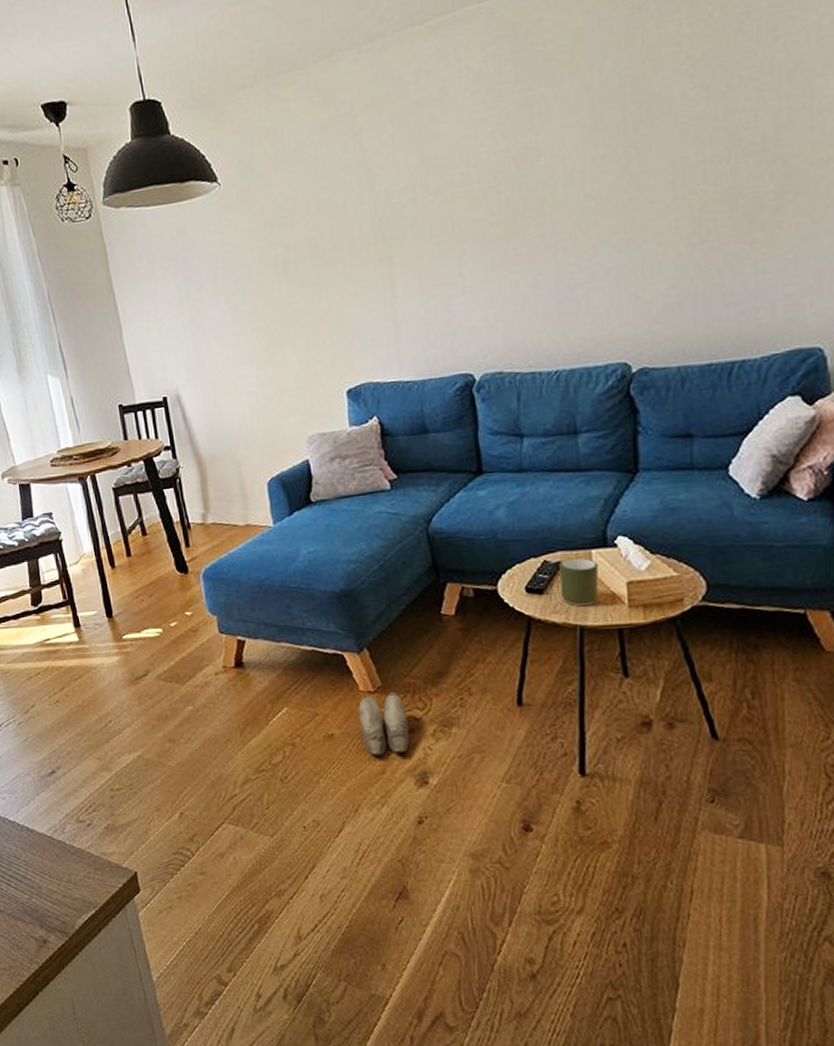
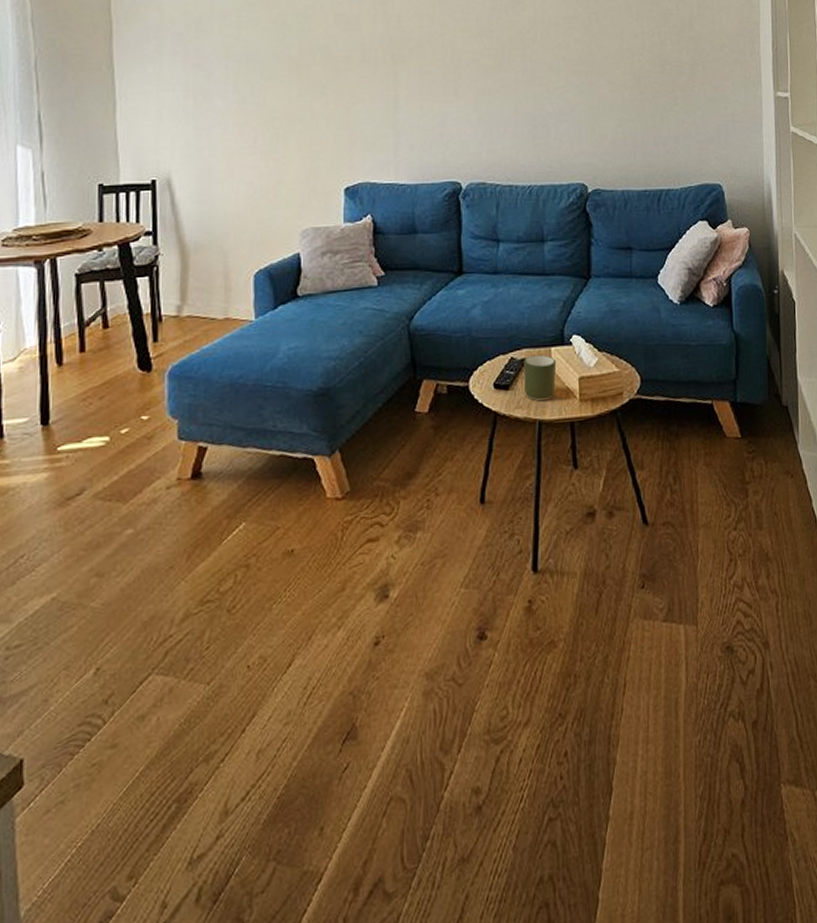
slippers: present [358,692,410,756] -> none [322,497,374,571]

